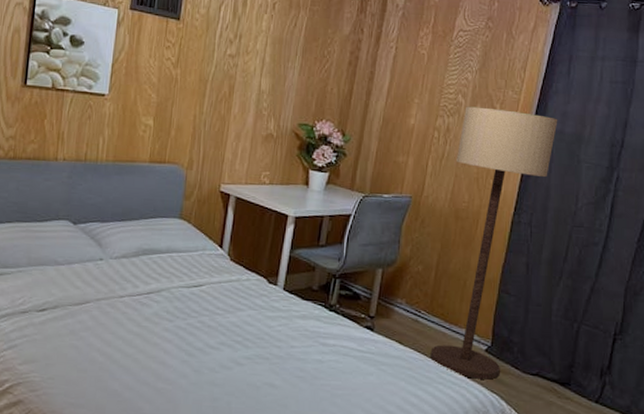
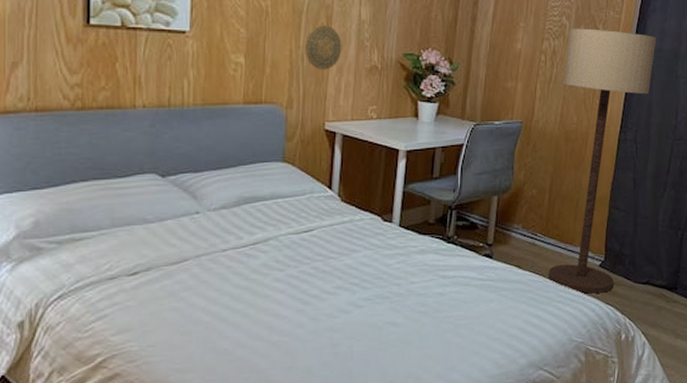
decorative plate: none [208,93,242,135] -> present [305,25,342,70]

